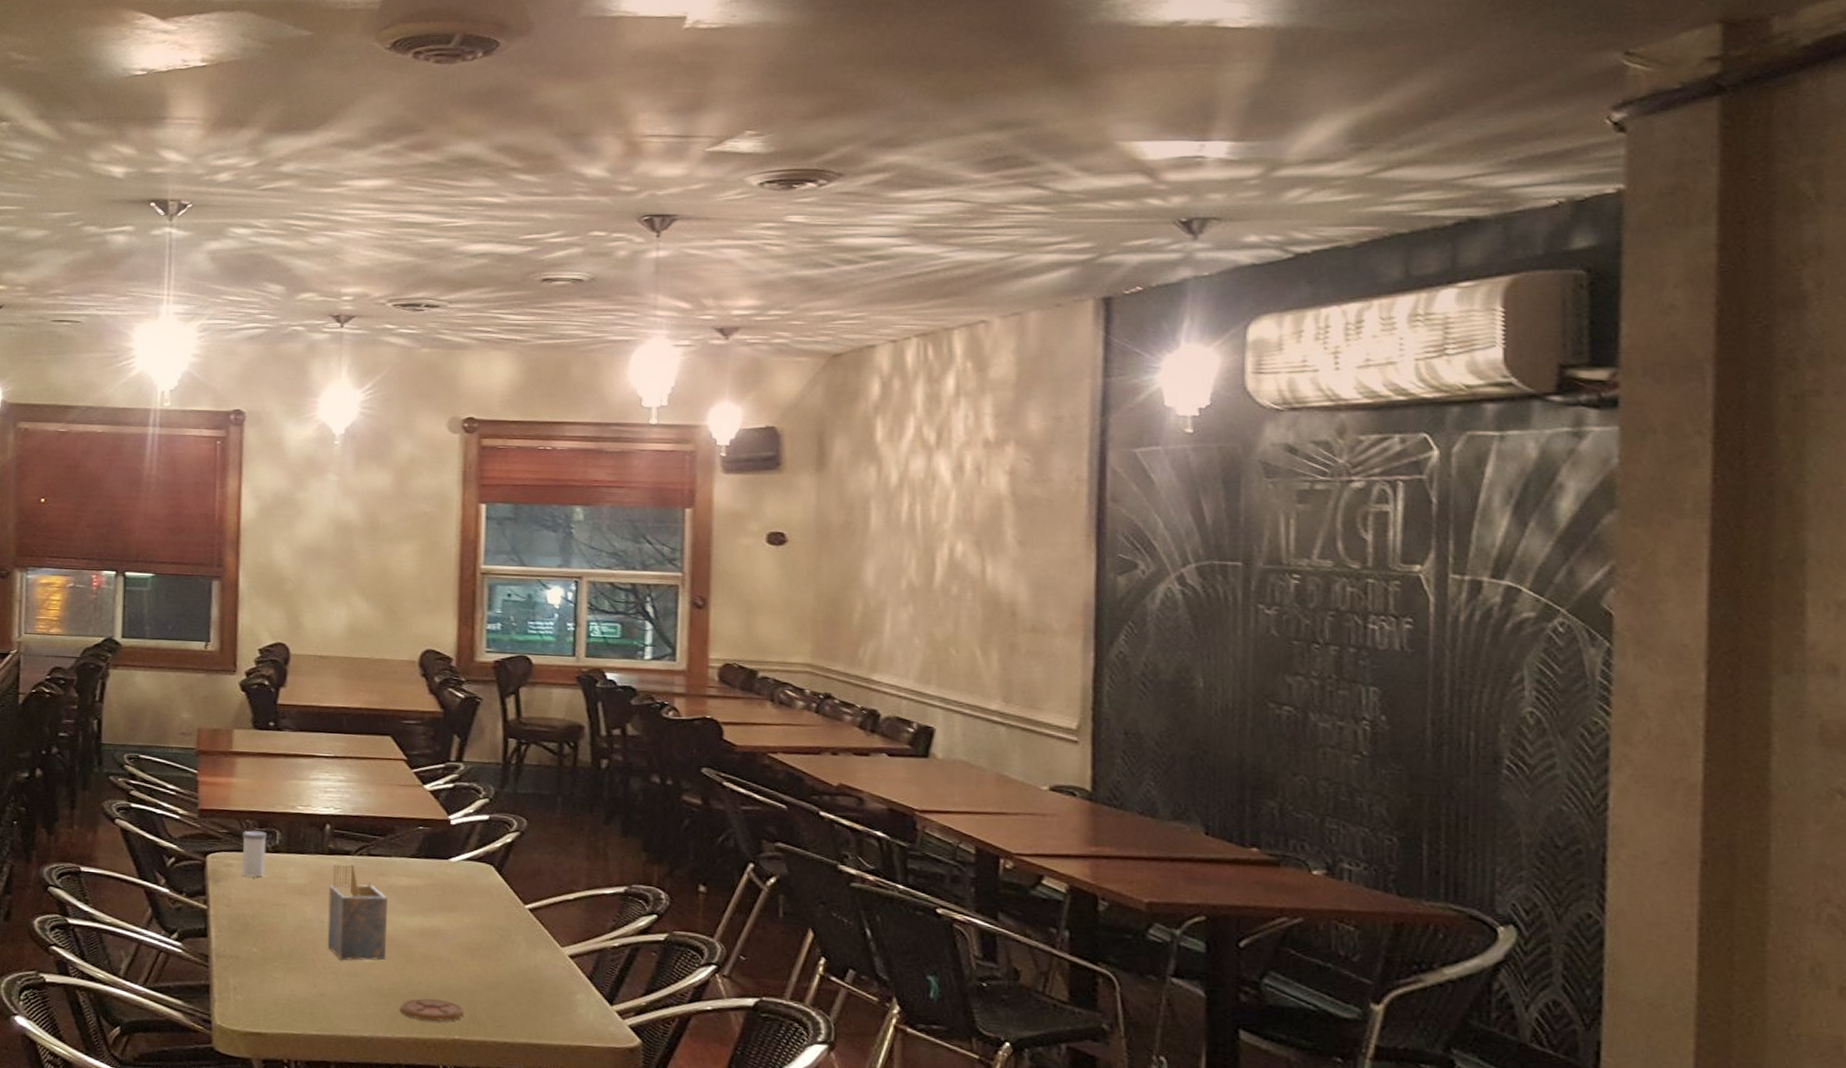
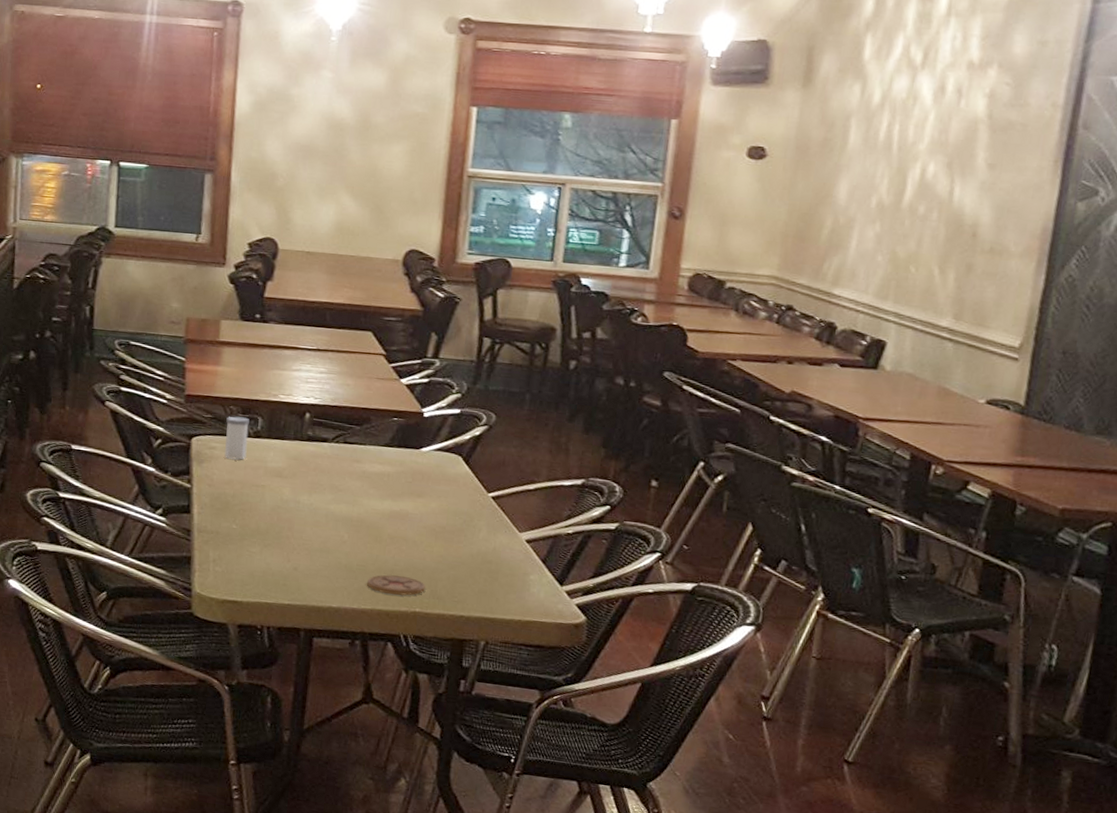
napkin holder: present [327,863,388,961] -> none [302,449,361,540]

